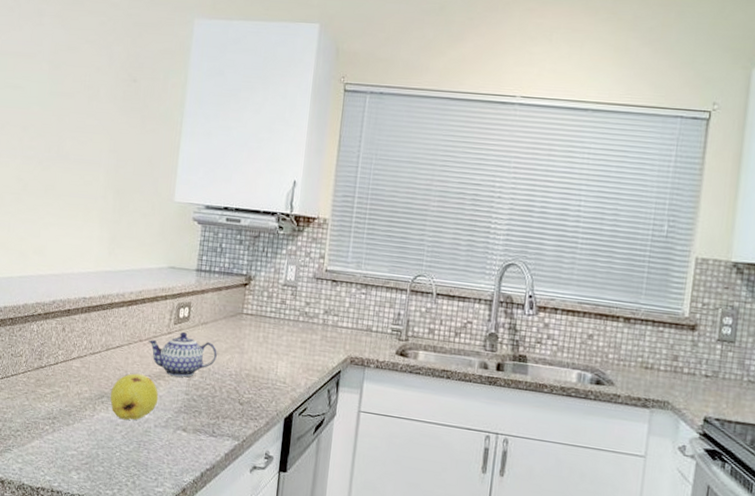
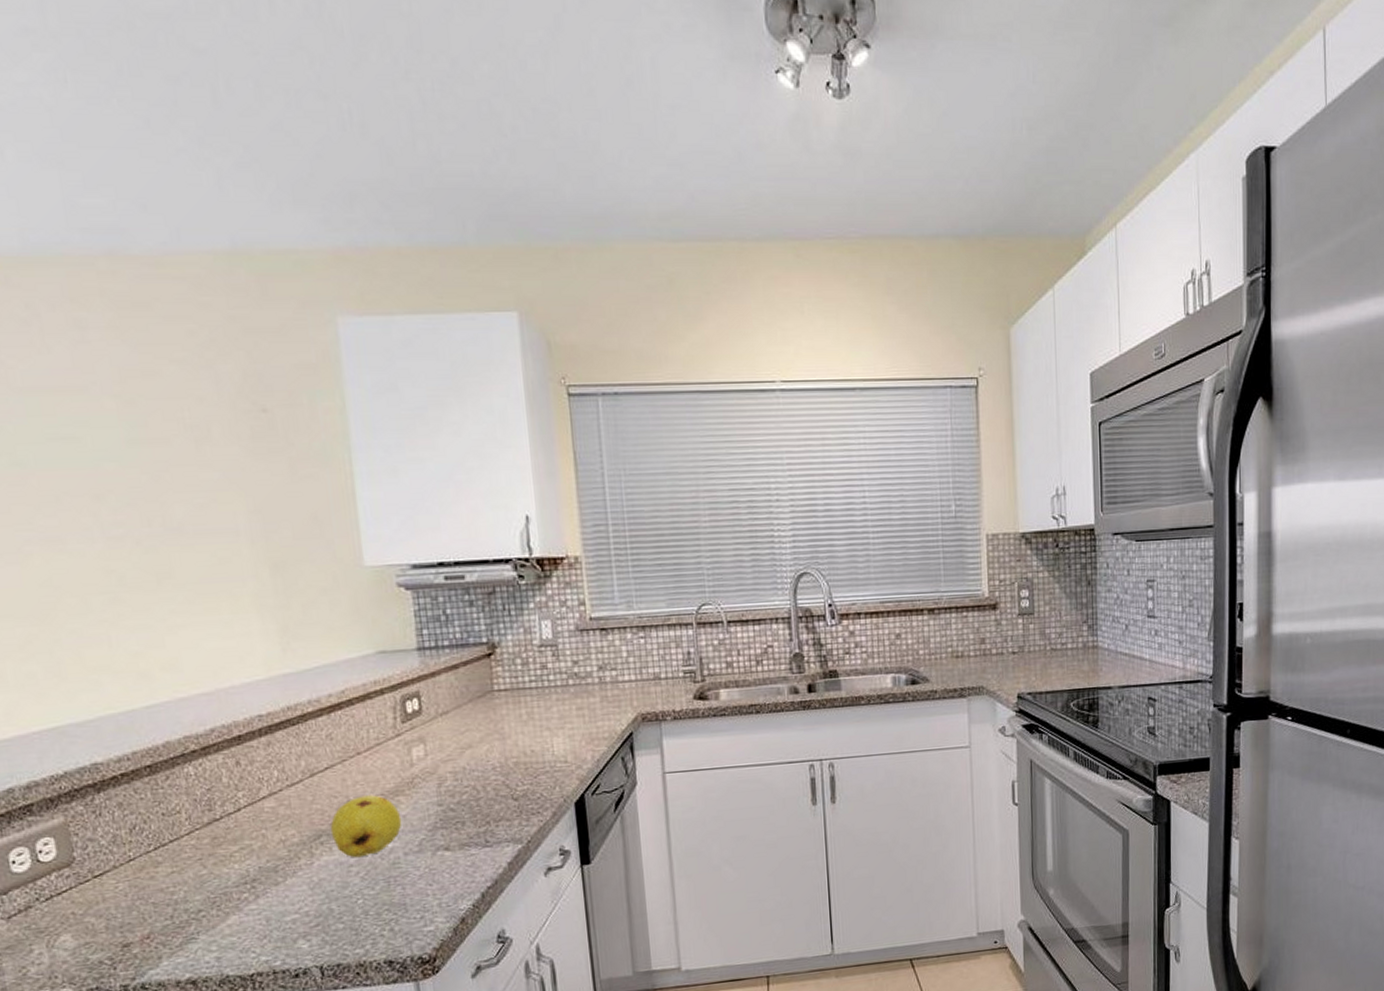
teapot: present [148,331,217,377] -> none [369,729,471,788]

